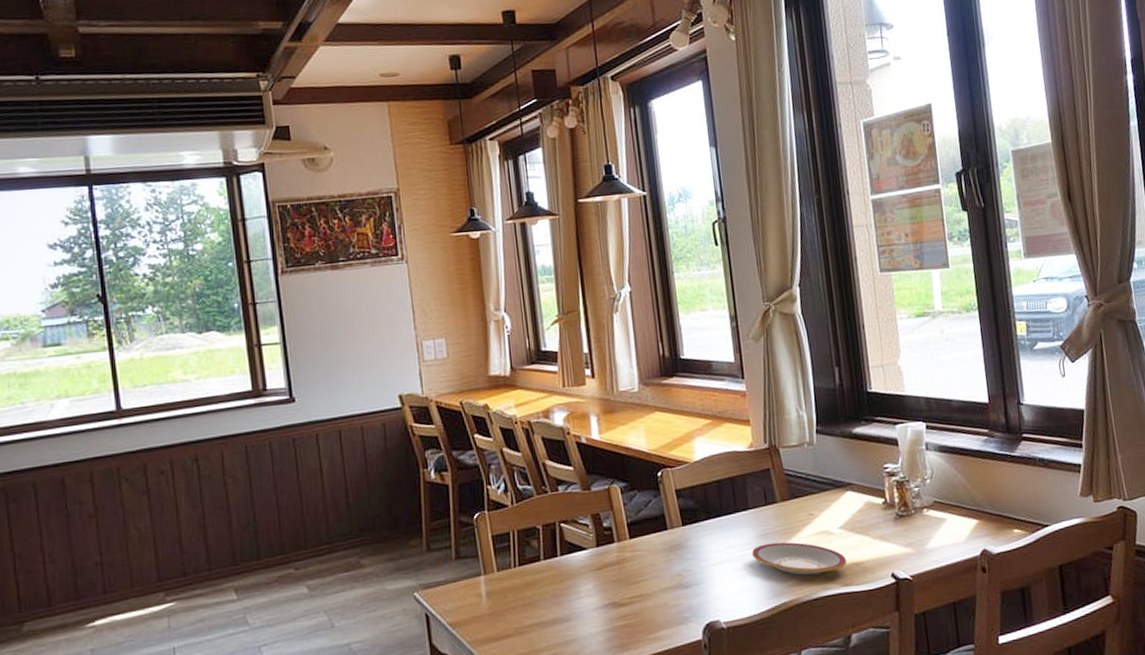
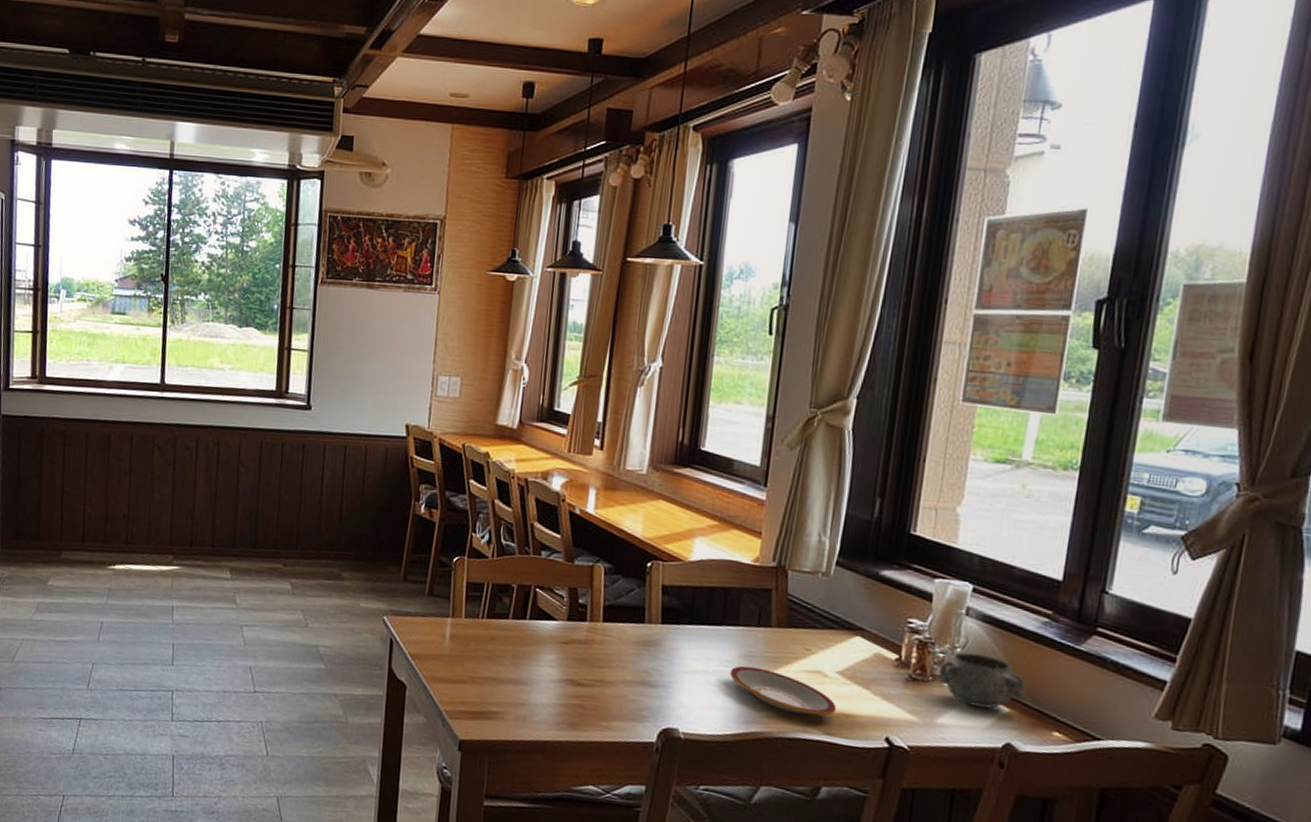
decorative bowl: none [917,479,984,526] -> present [938,652,1024,709]

